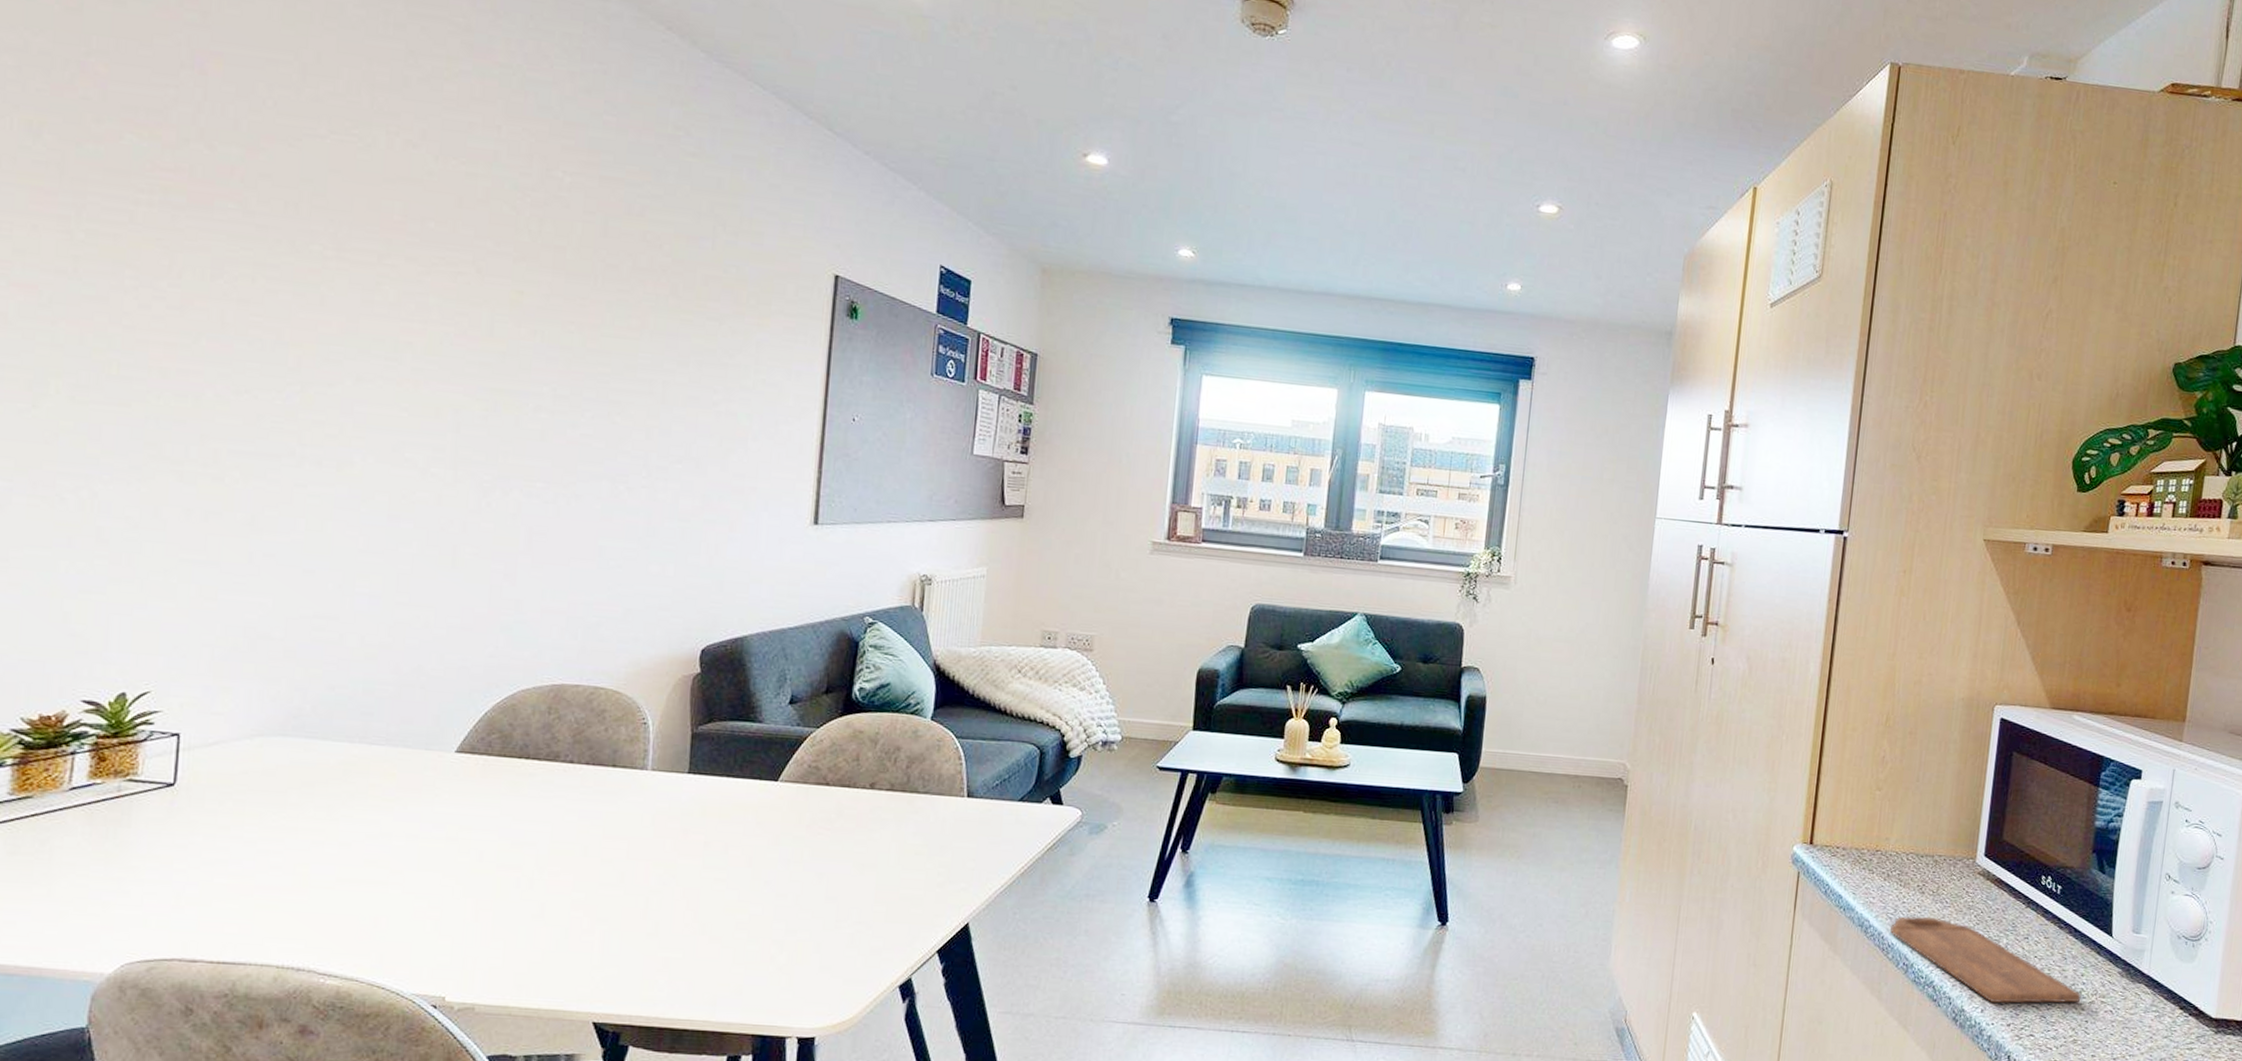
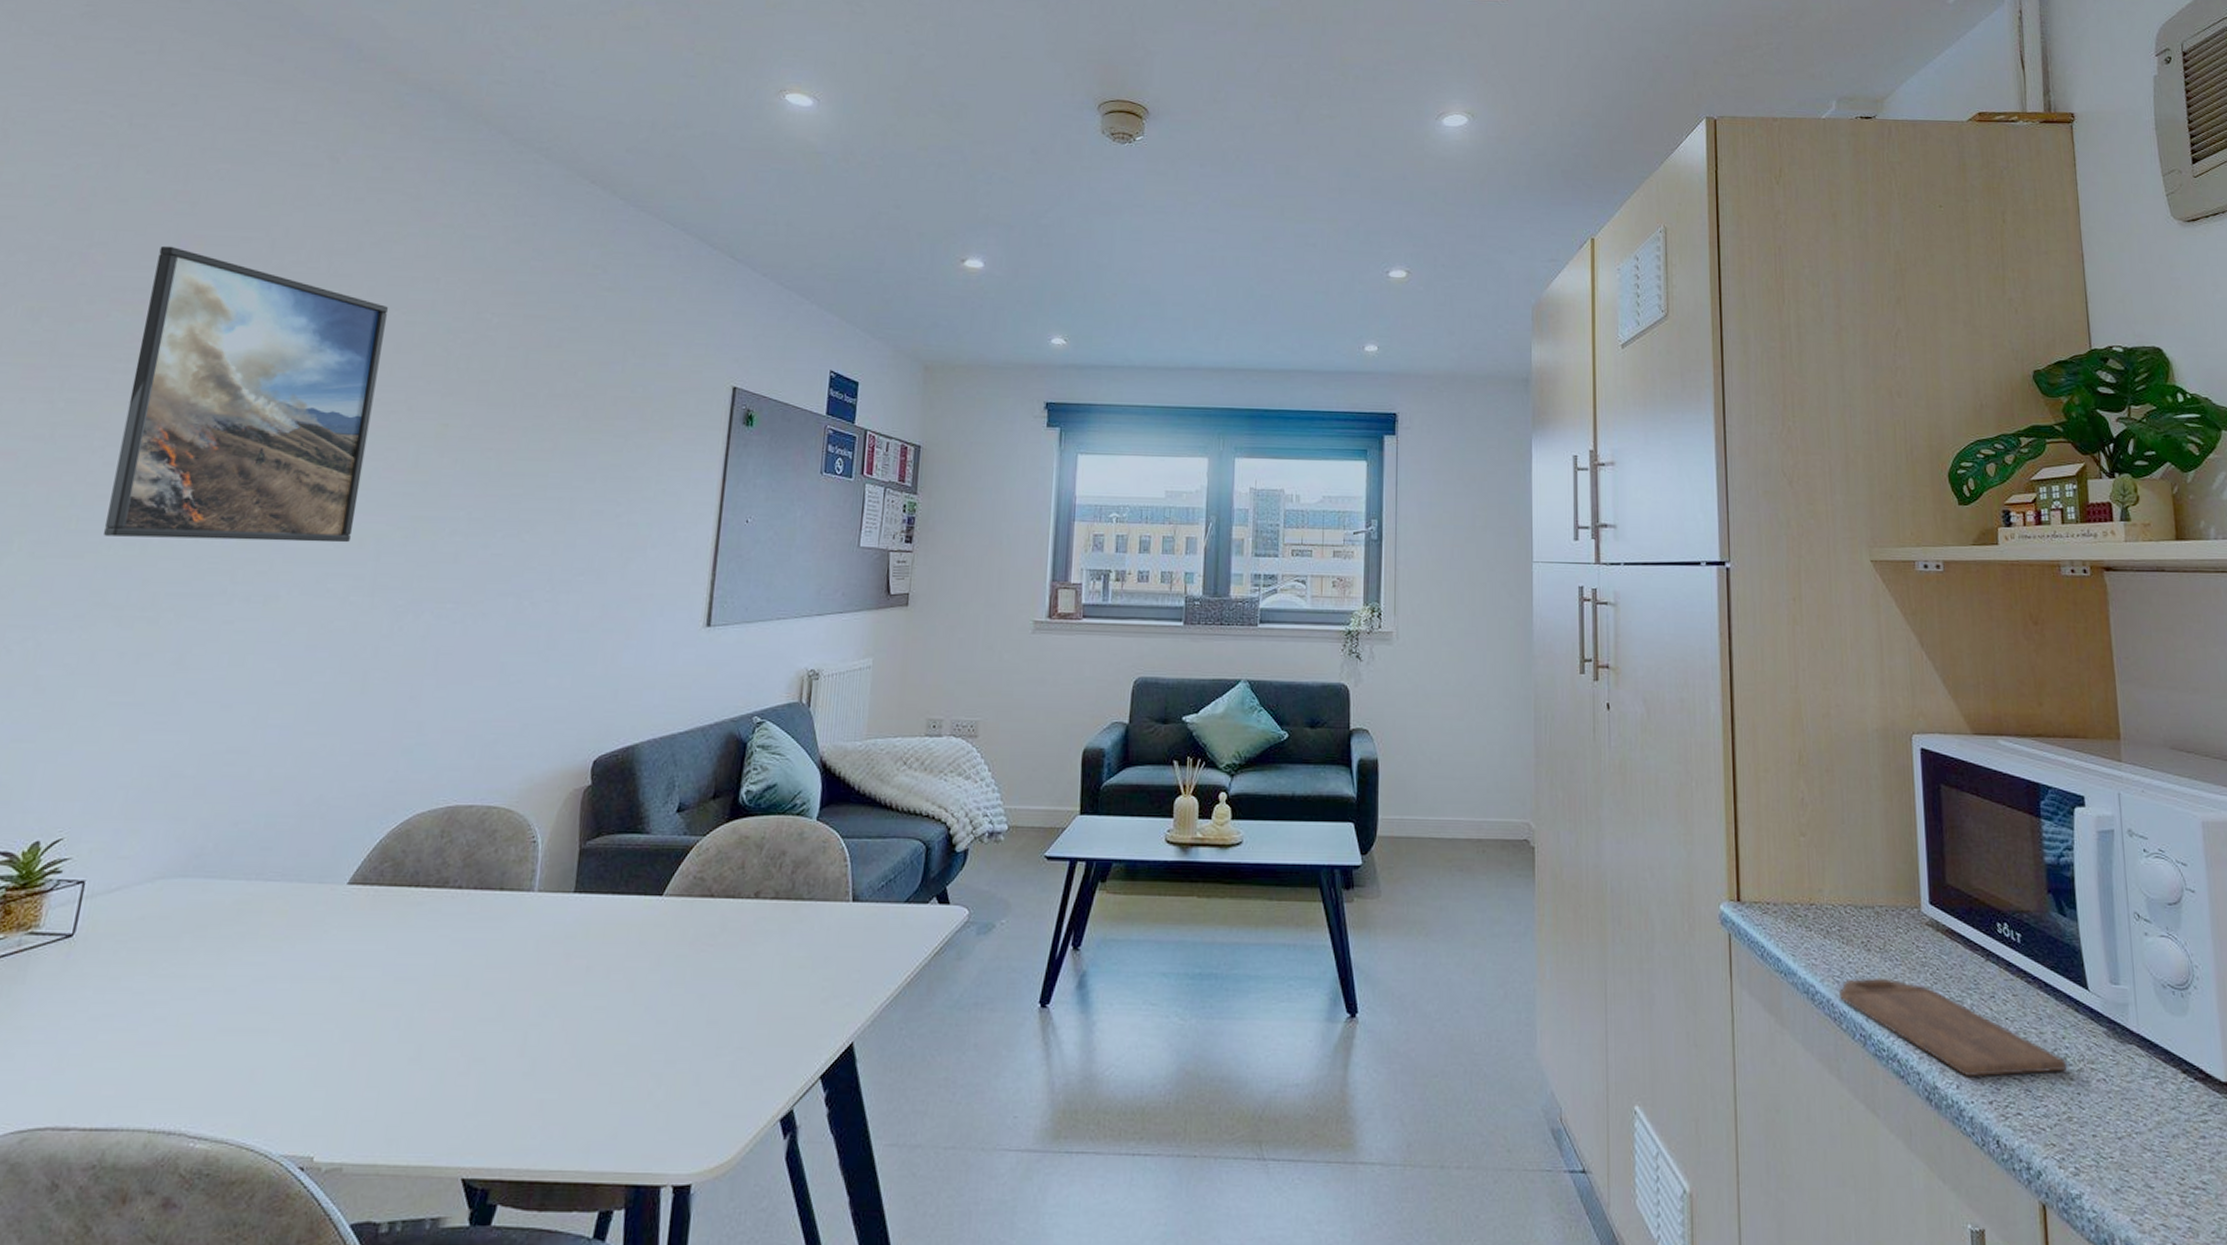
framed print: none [149,61,446,412] -> present [102,245,389,543]

